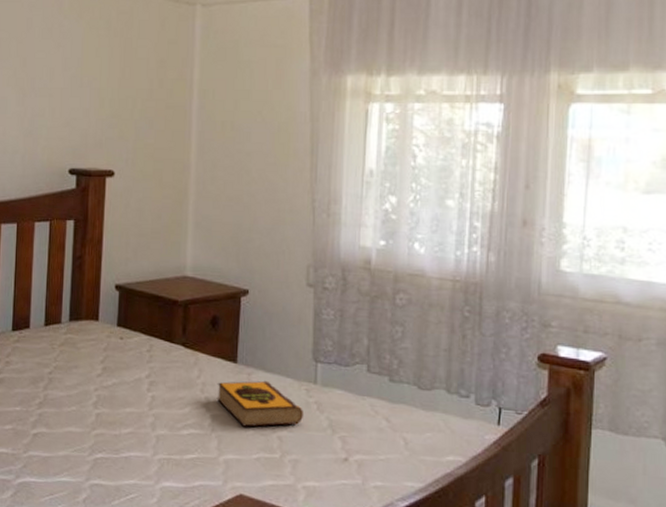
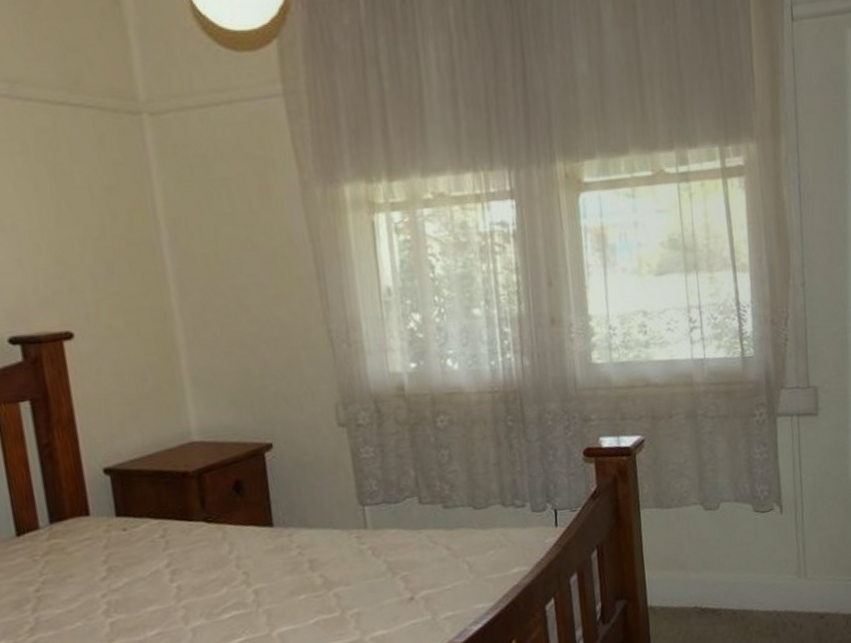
hardback book: present [216,380,304,427] -> none [254,537,360,593]

